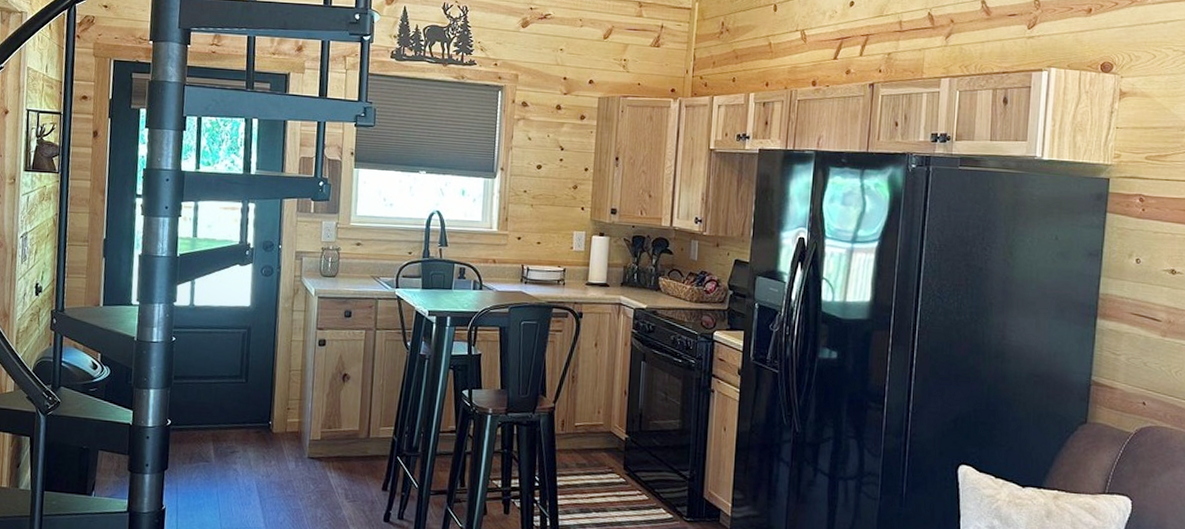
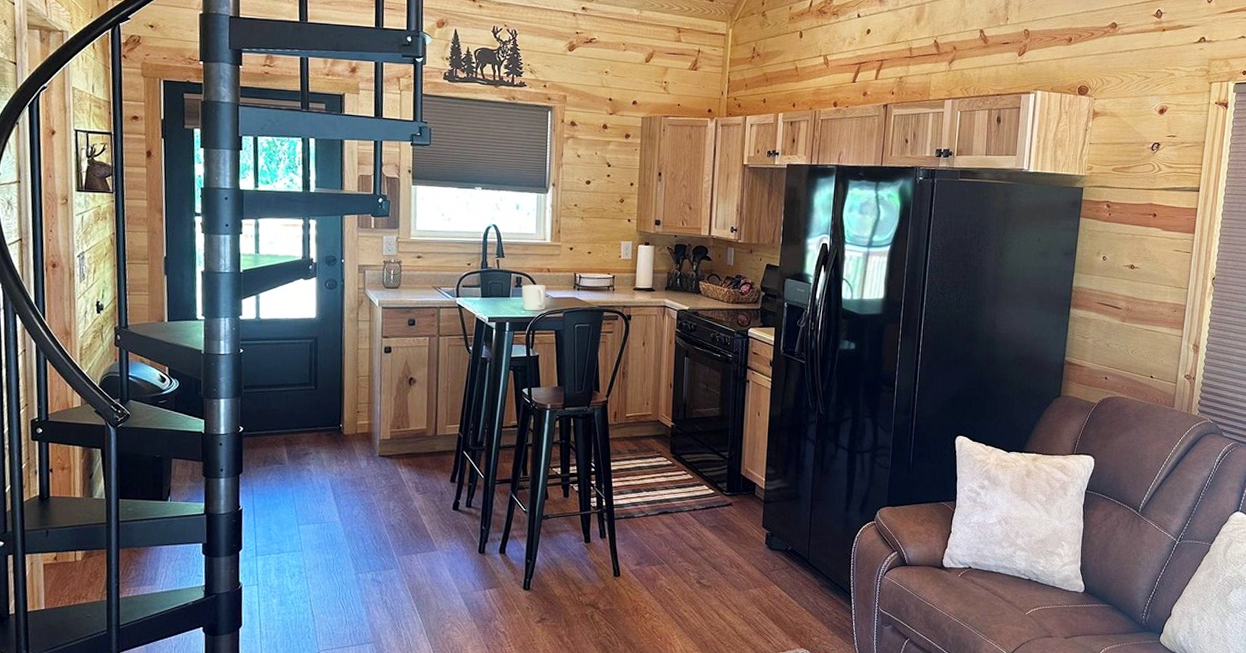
mug: none [464,276,492,306] -> present [521,284,547,311]

